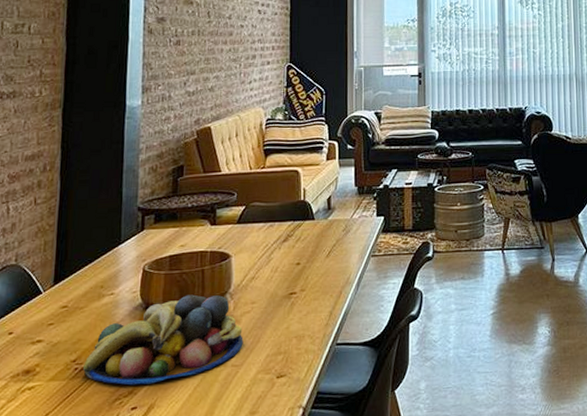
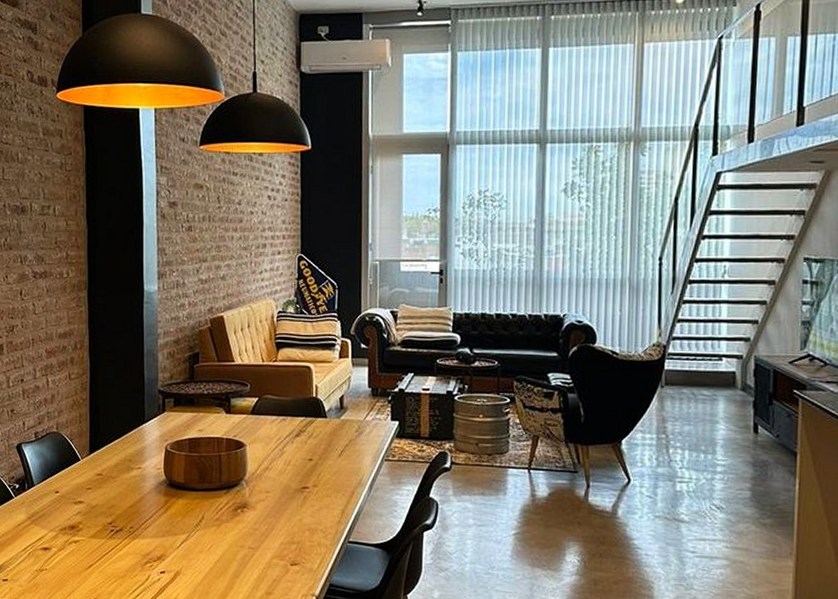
fruit bowl: present [83,294,243,386] -> none [118,477,259,553]

